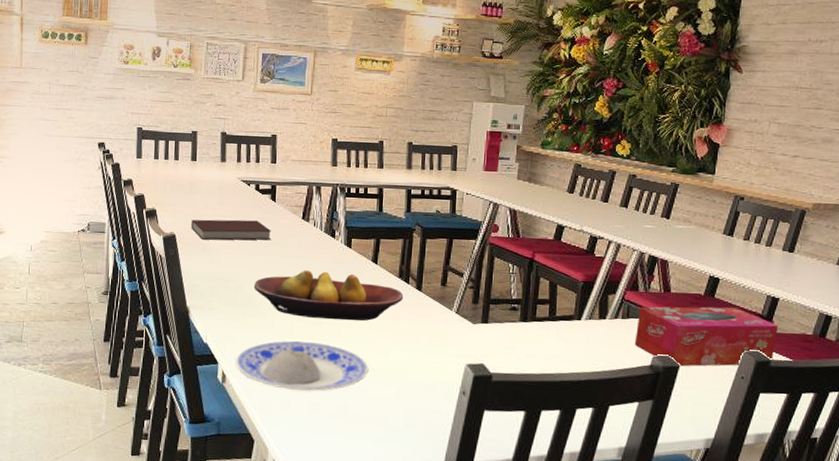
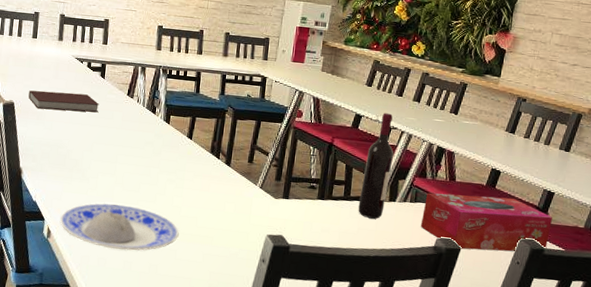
fruit bowl: present [254,270,404,321] -> none [80,141,214,190]
wine bottle: none [565,221,601,339] -> present [358,113,394,219]

